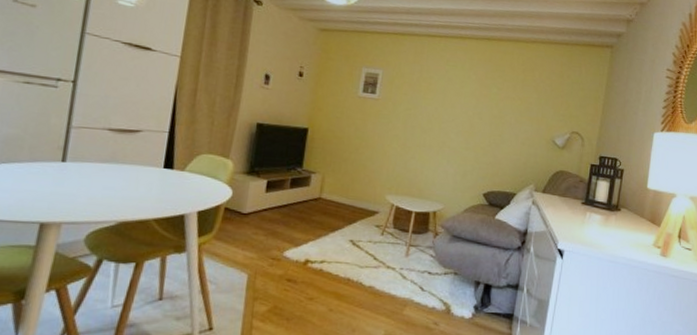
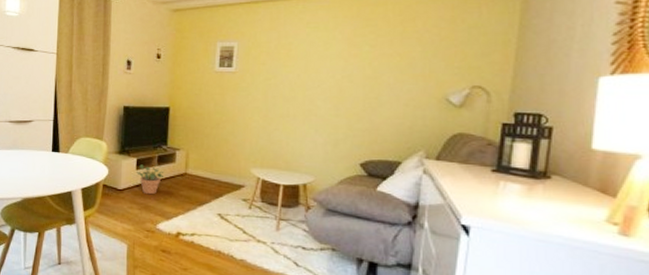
potted plant: none [266,187,296,220] -> present [137,164,163,195]

